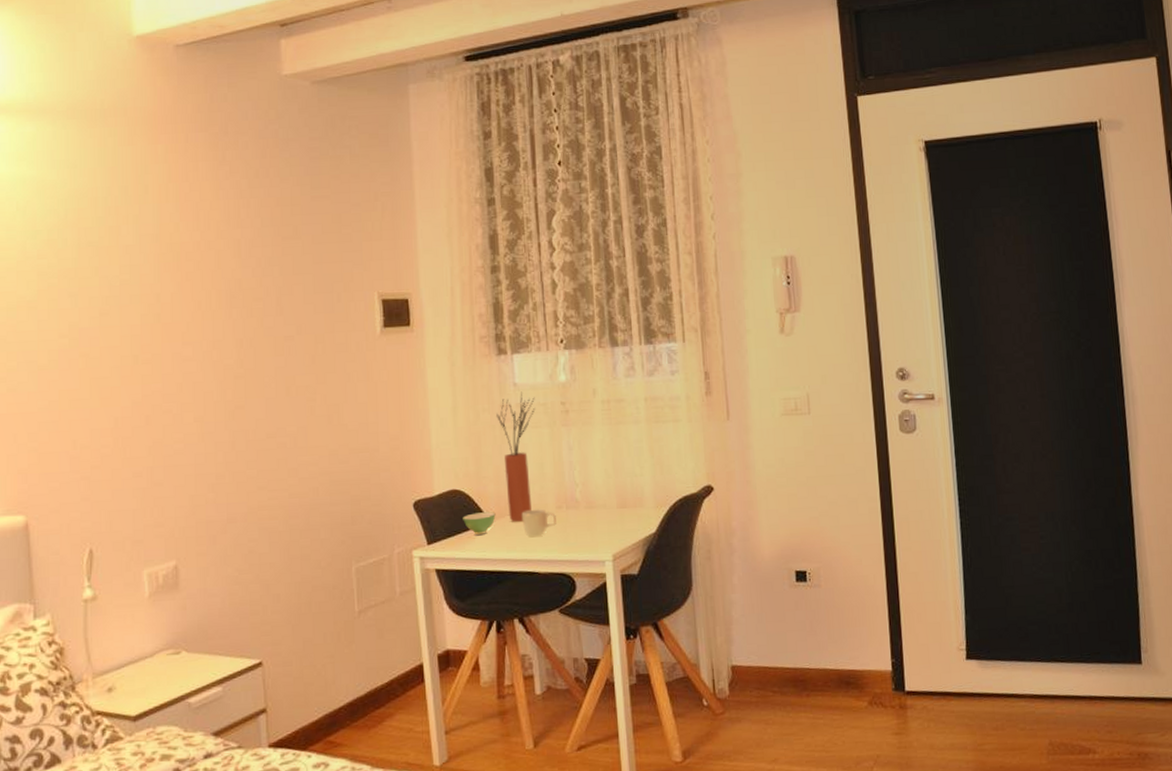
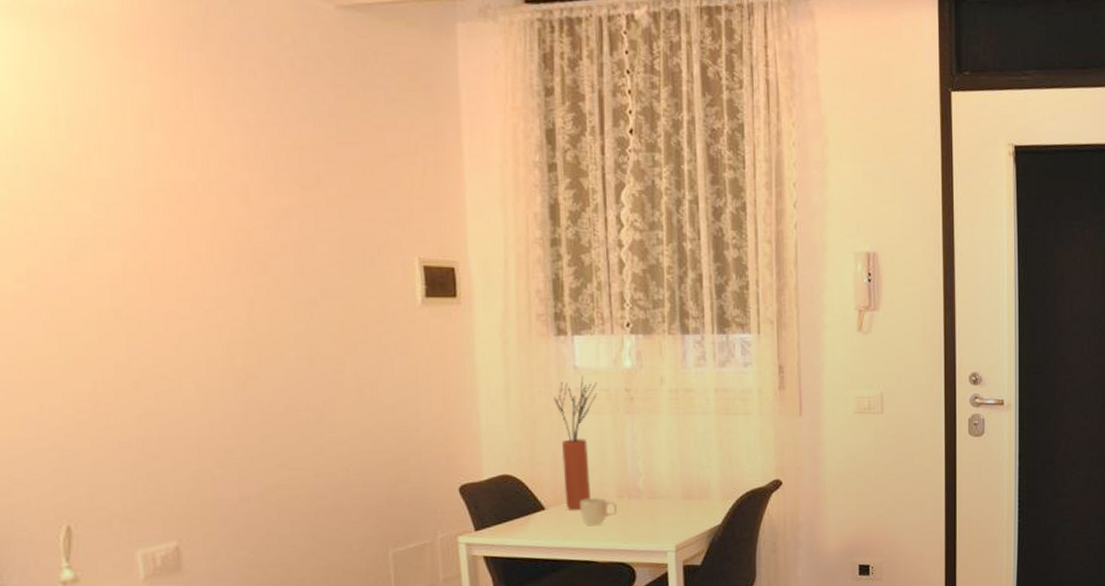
bowl: present [463,512,496,535] -> none [515,499,551,522]

